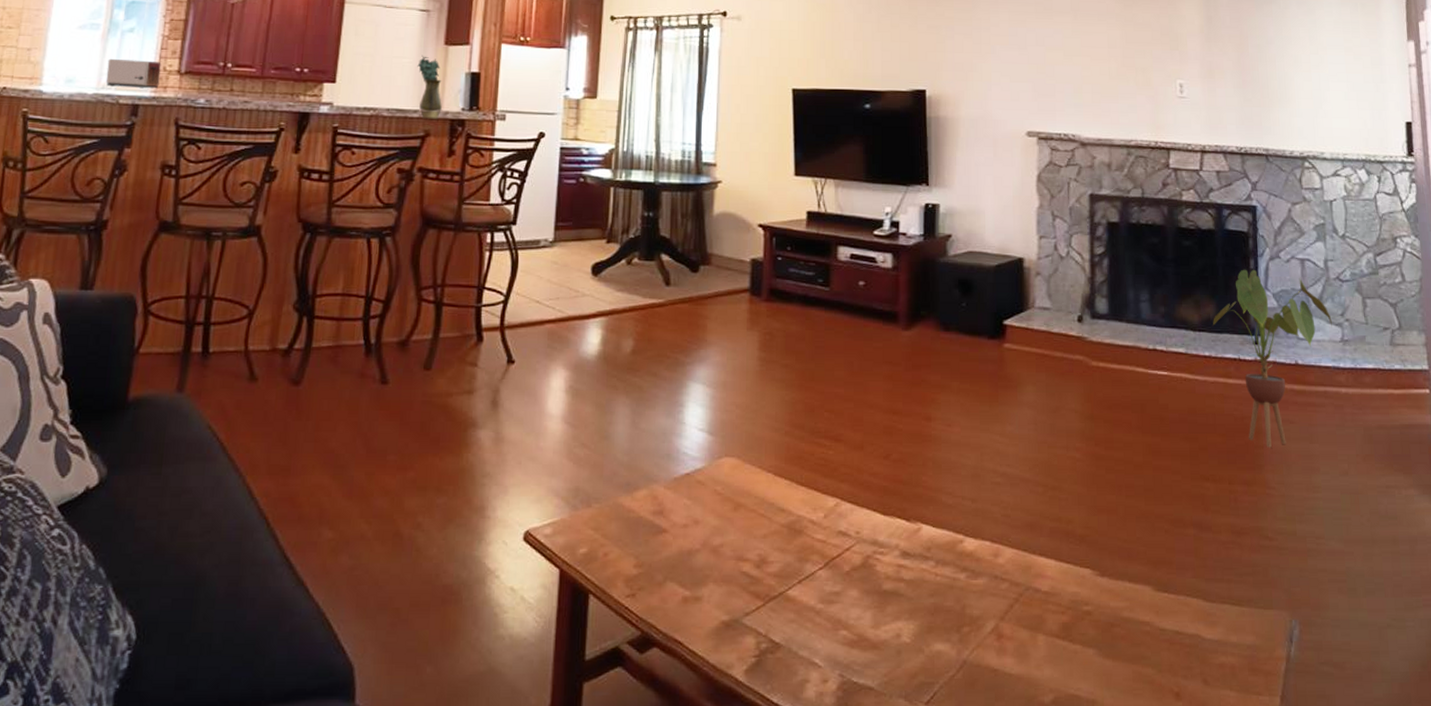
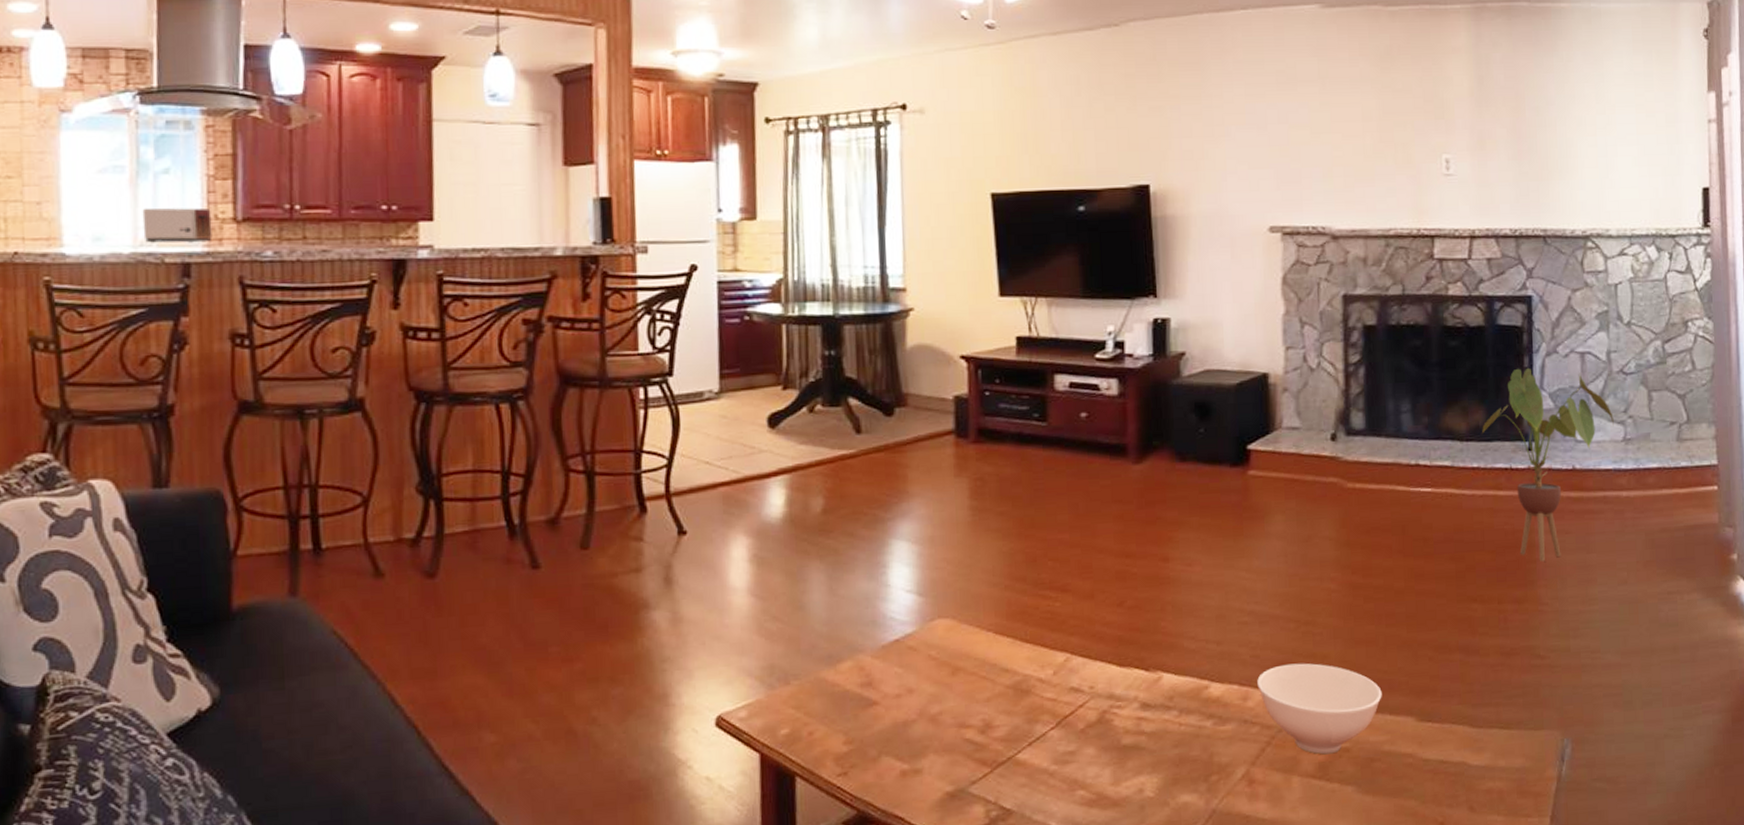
vase: present [417,55,442,119] -> none [532,179,569,258]
bowl: none [1007,525,1122,616] -> present [1257,663,1382,755]

